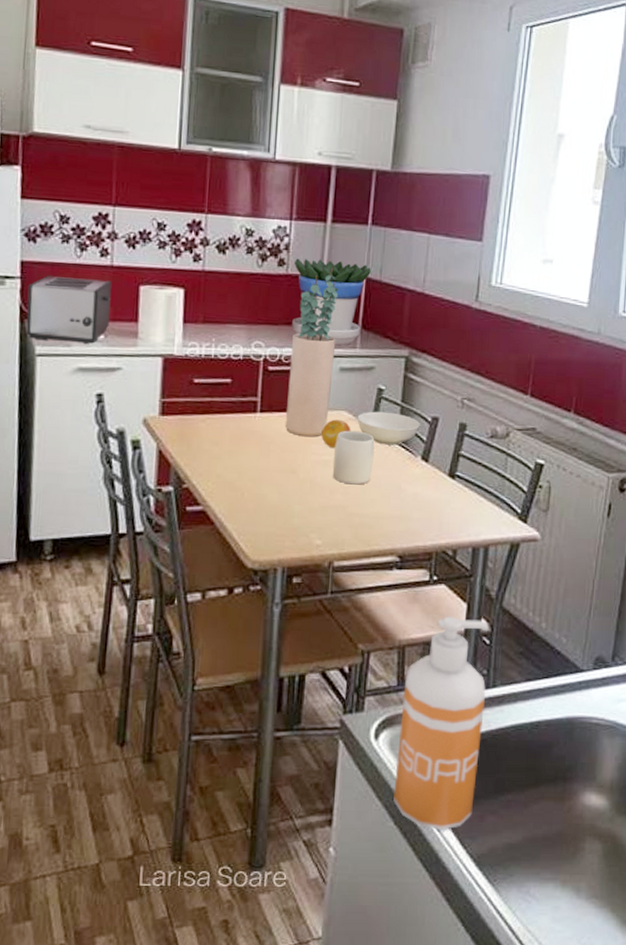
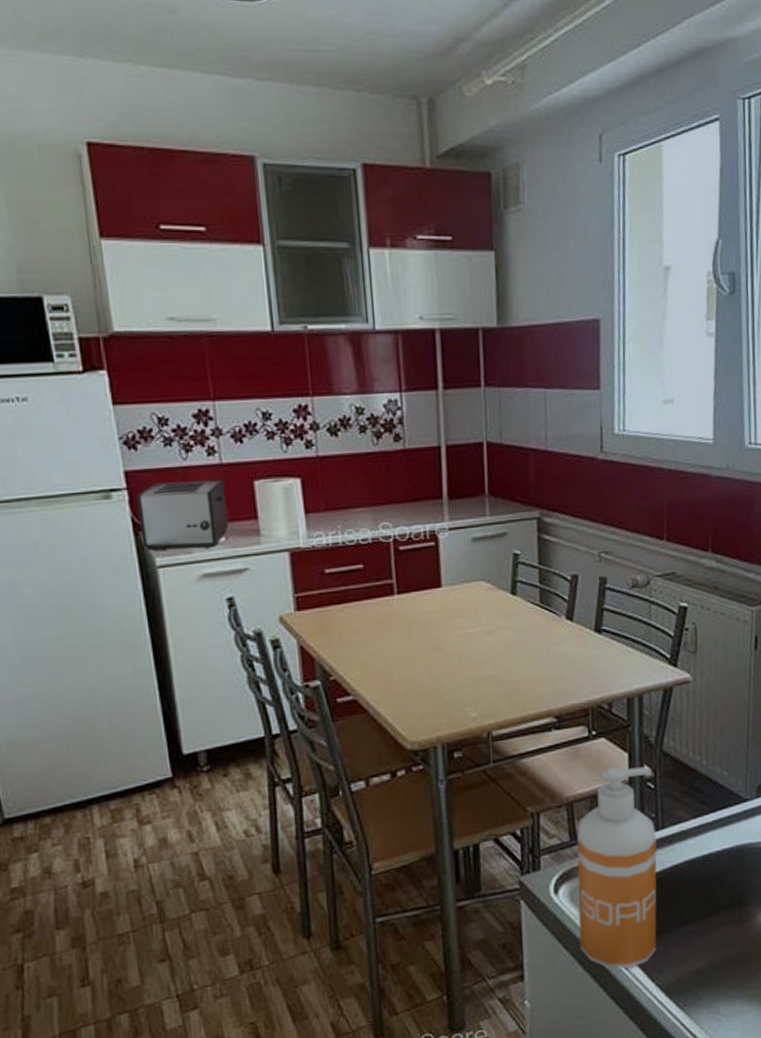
vase: present [285,266,339,437] -> none [419,435,467,613]
flowerpot: present [292,258,371,345] -> none [411,429,491,515]
fruit: present [321,419,351,449] -> none [462,590,492,621]
mug: present [332,430,375,485] -> none [477,599,519,654]
bowl: present [357,411,420,446] -> none [496,576,560,610]

